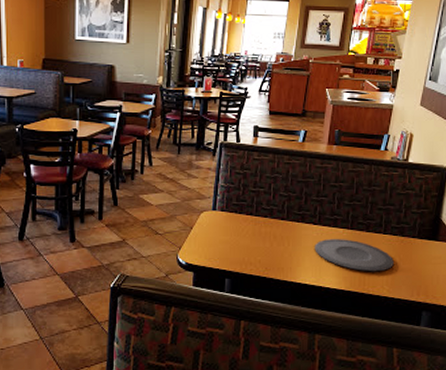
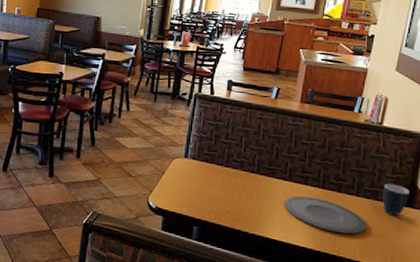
mug: none [409,219,434,250] -> present [383,183,409,216]

